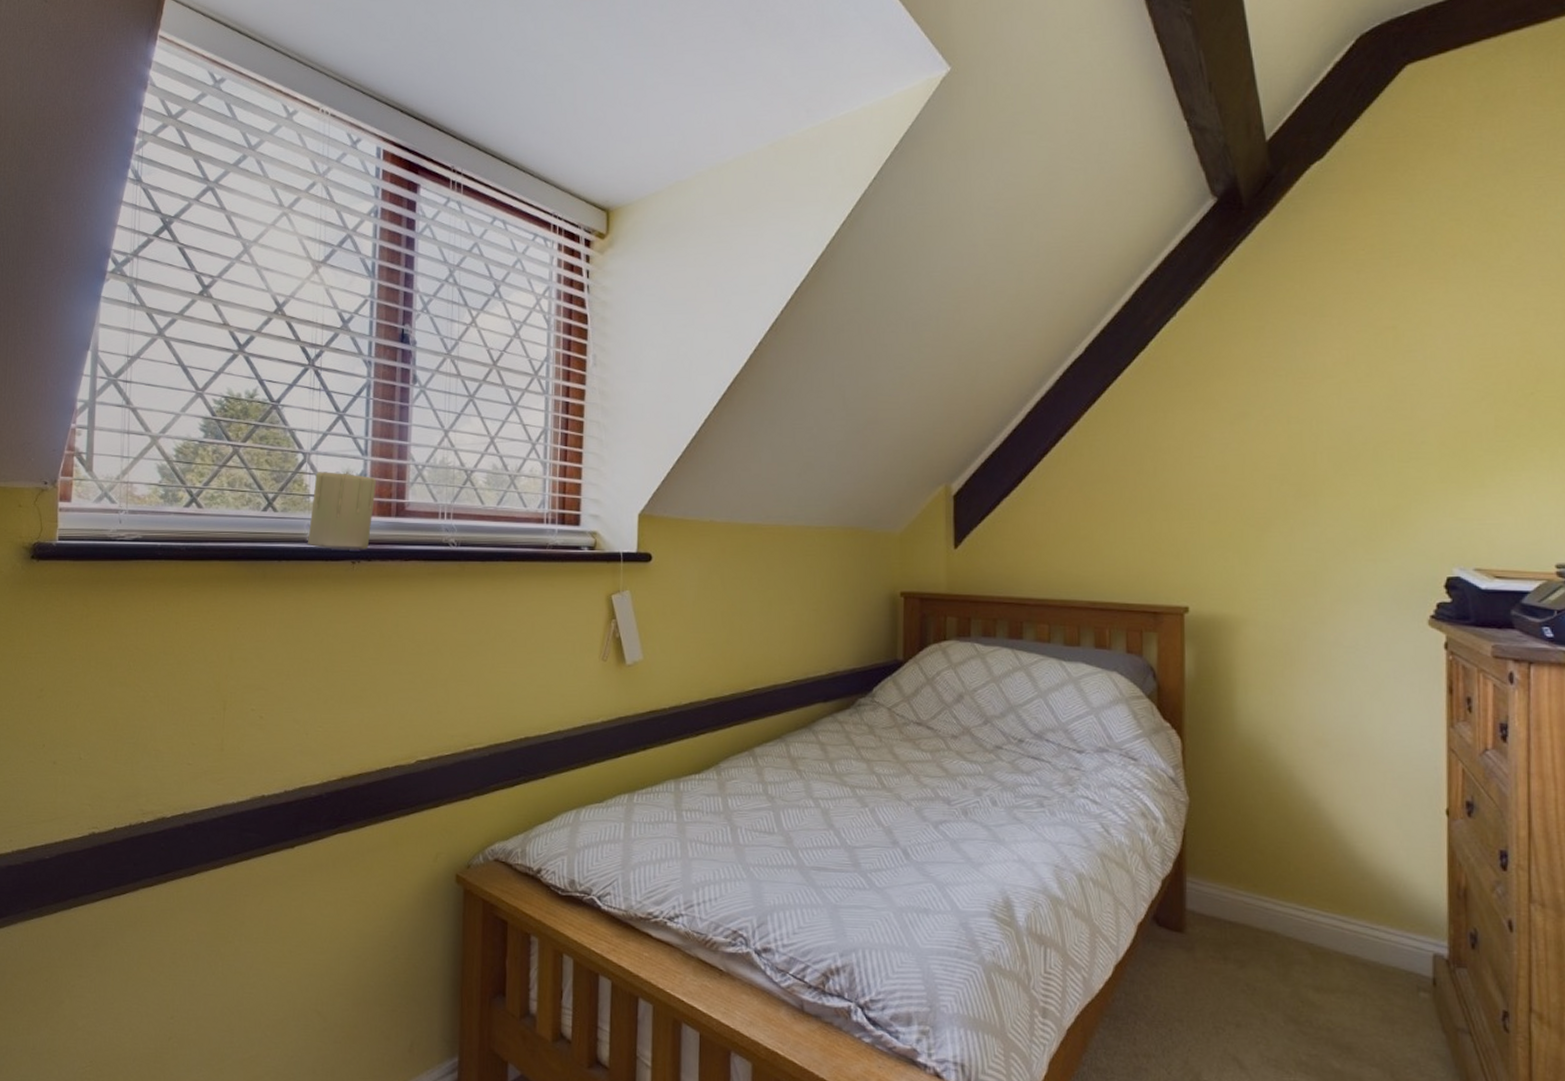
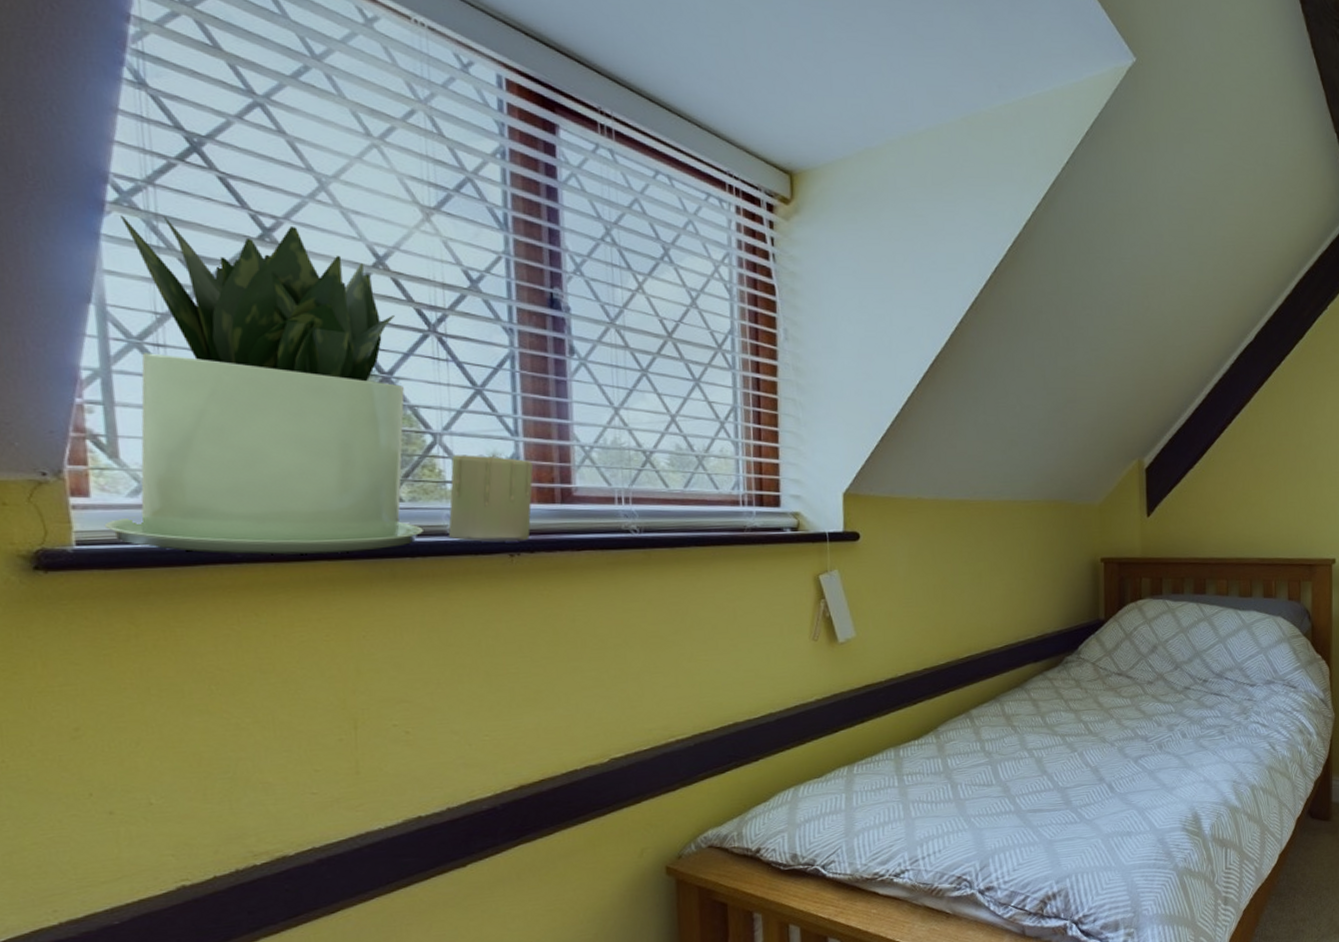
planter: none [77,280,289,554] -> present [104,215,423,555]

